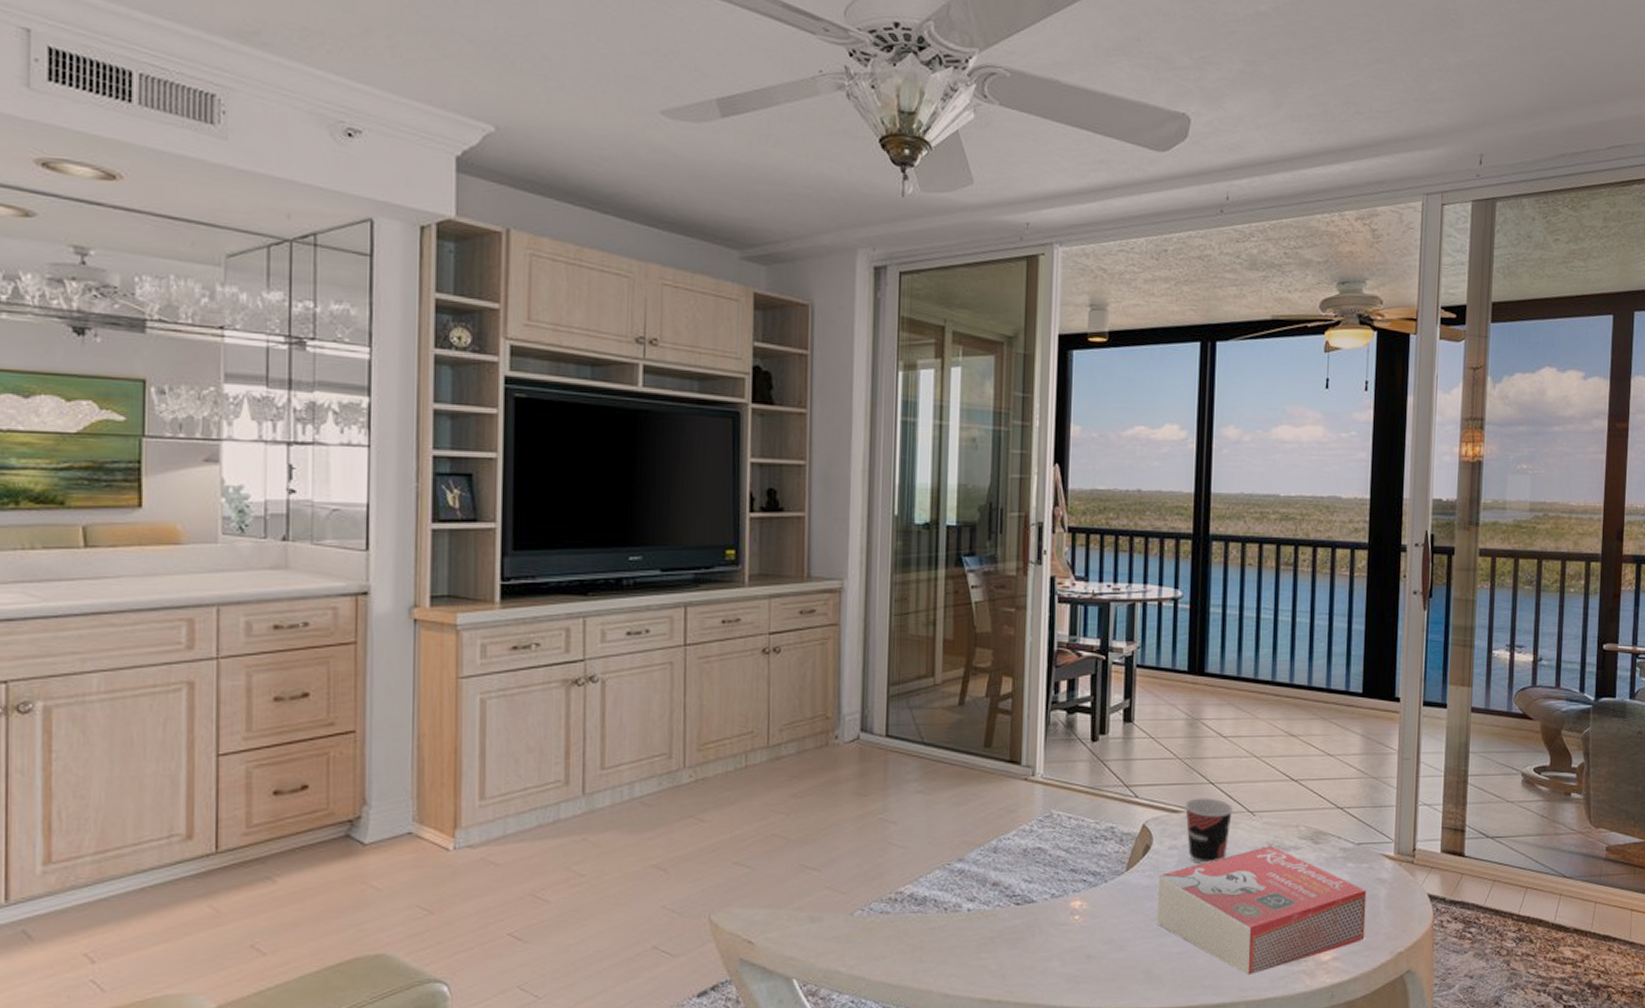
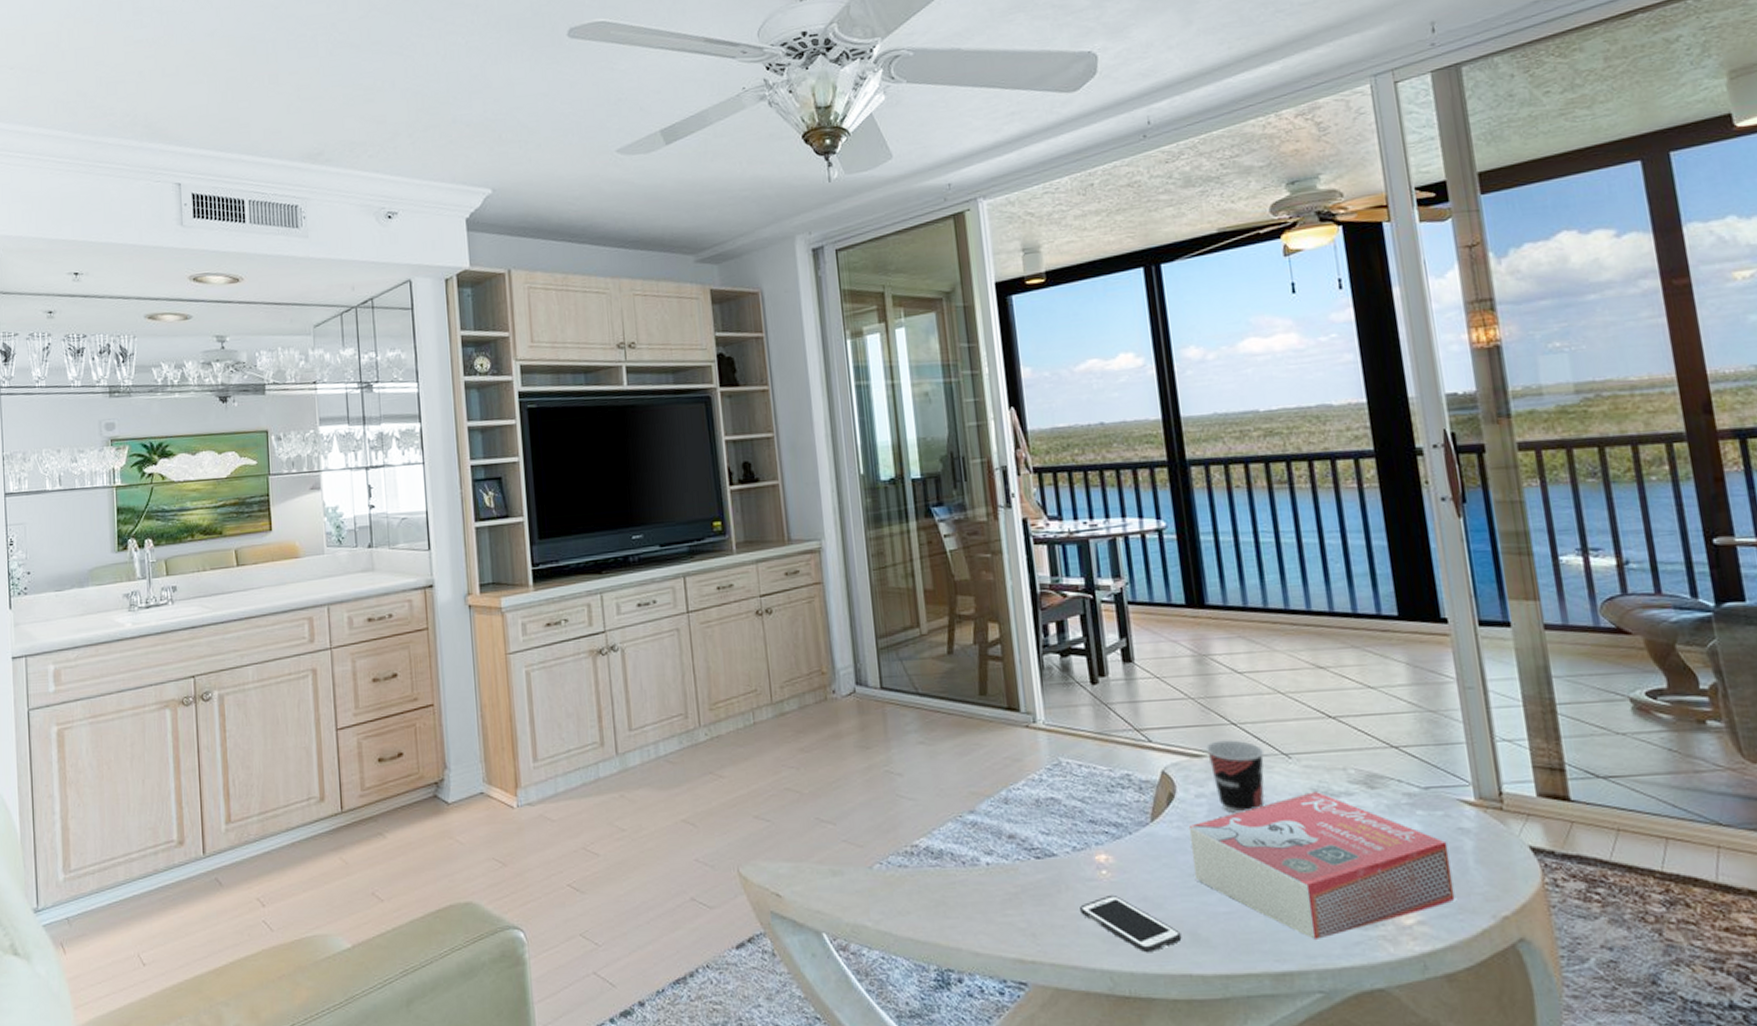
cell phone: none [1050,938,1137,991] -> present [1080,894,1182,953]

